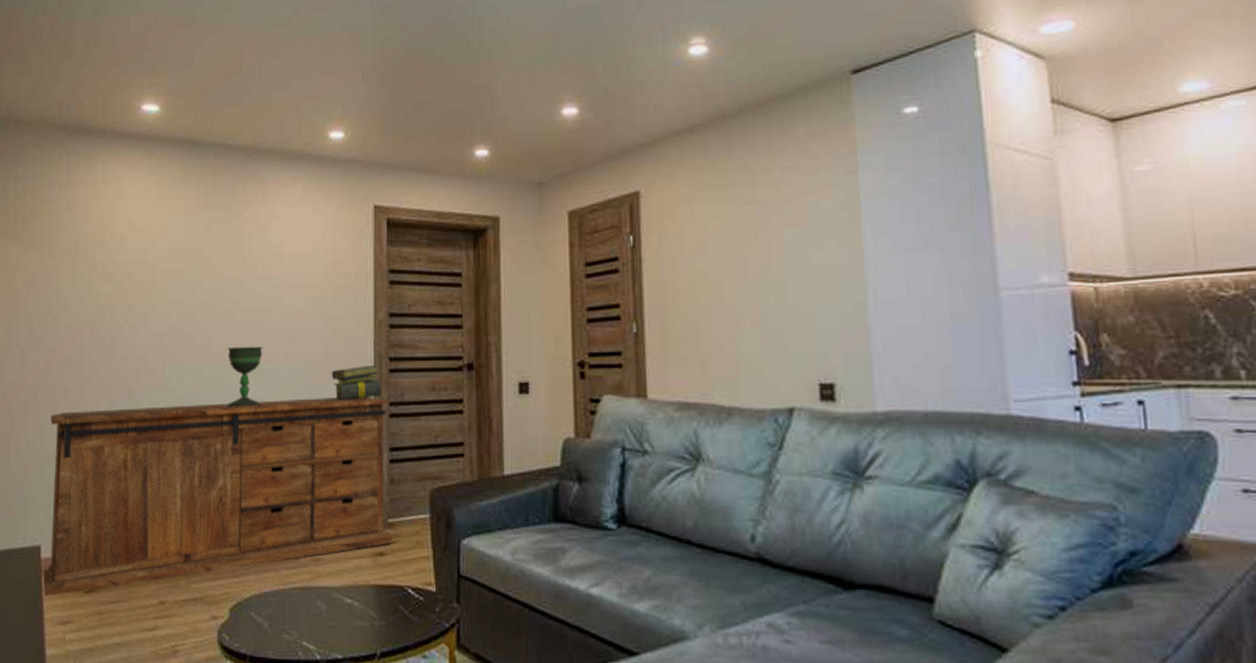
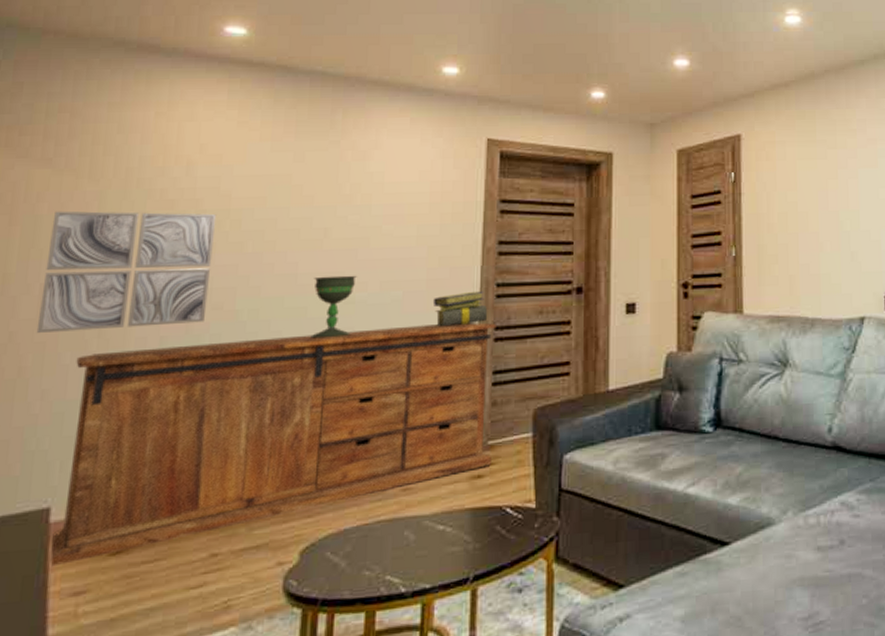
wall art: none [21,283,146,392] -> present [36,211,217,333]

